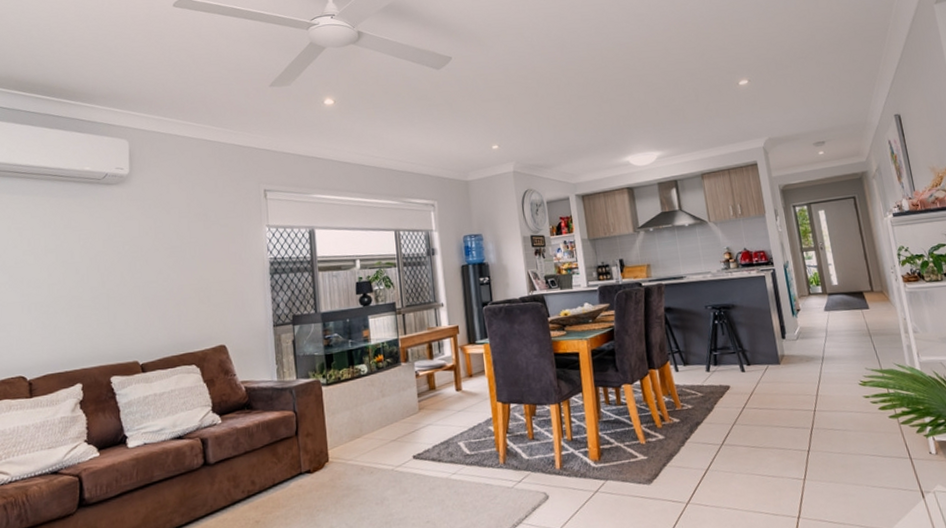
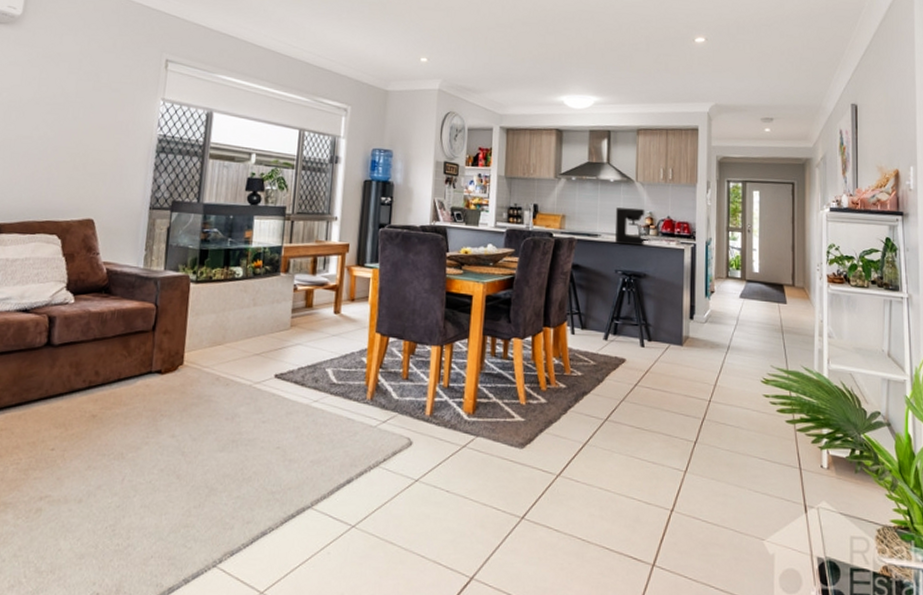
coffee maker: none [695,245,727,282] -> present [615,207,645,246]

